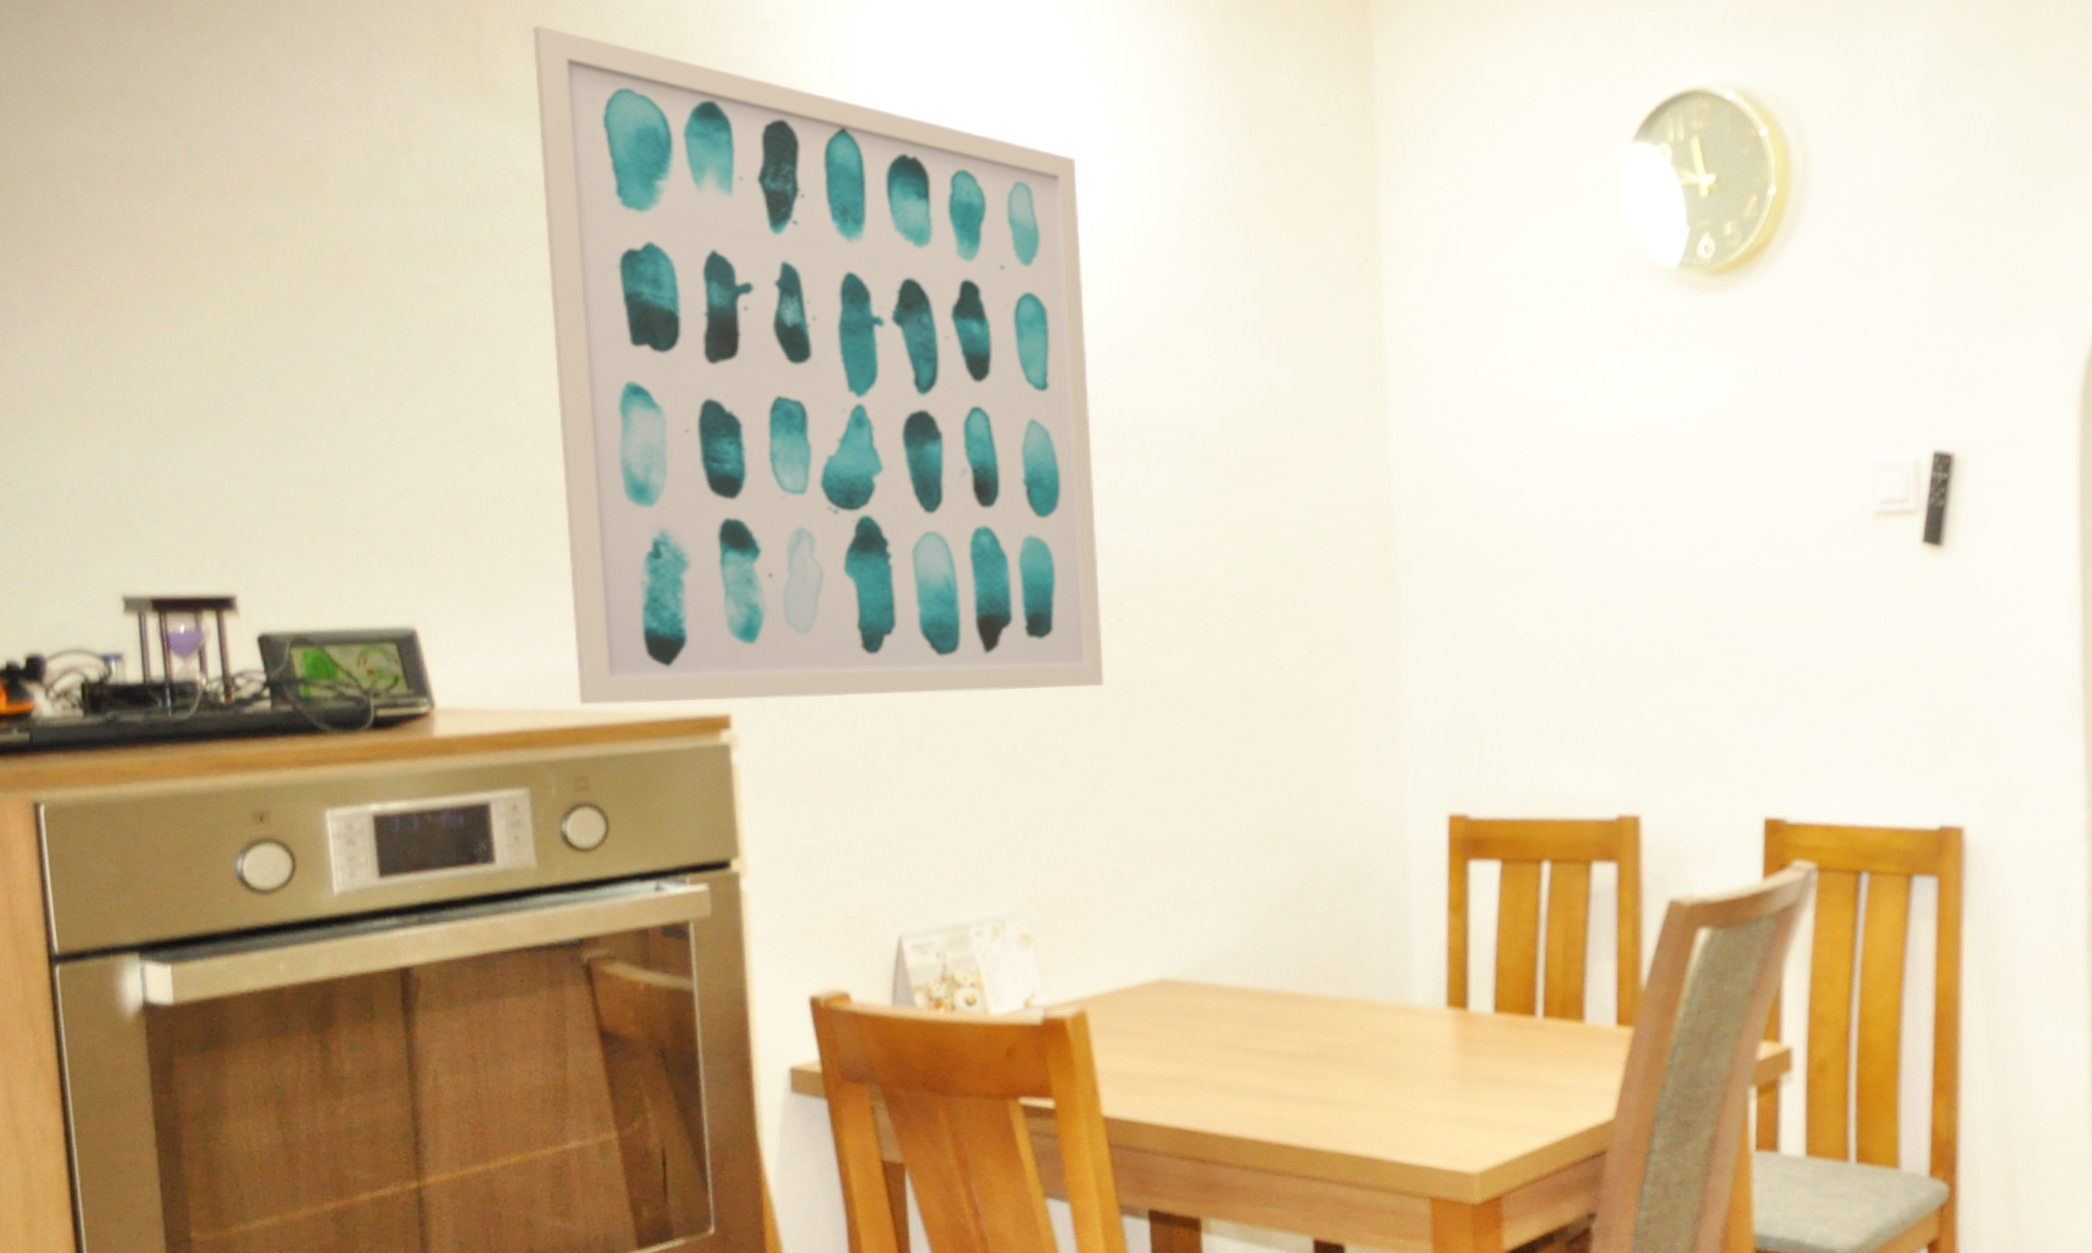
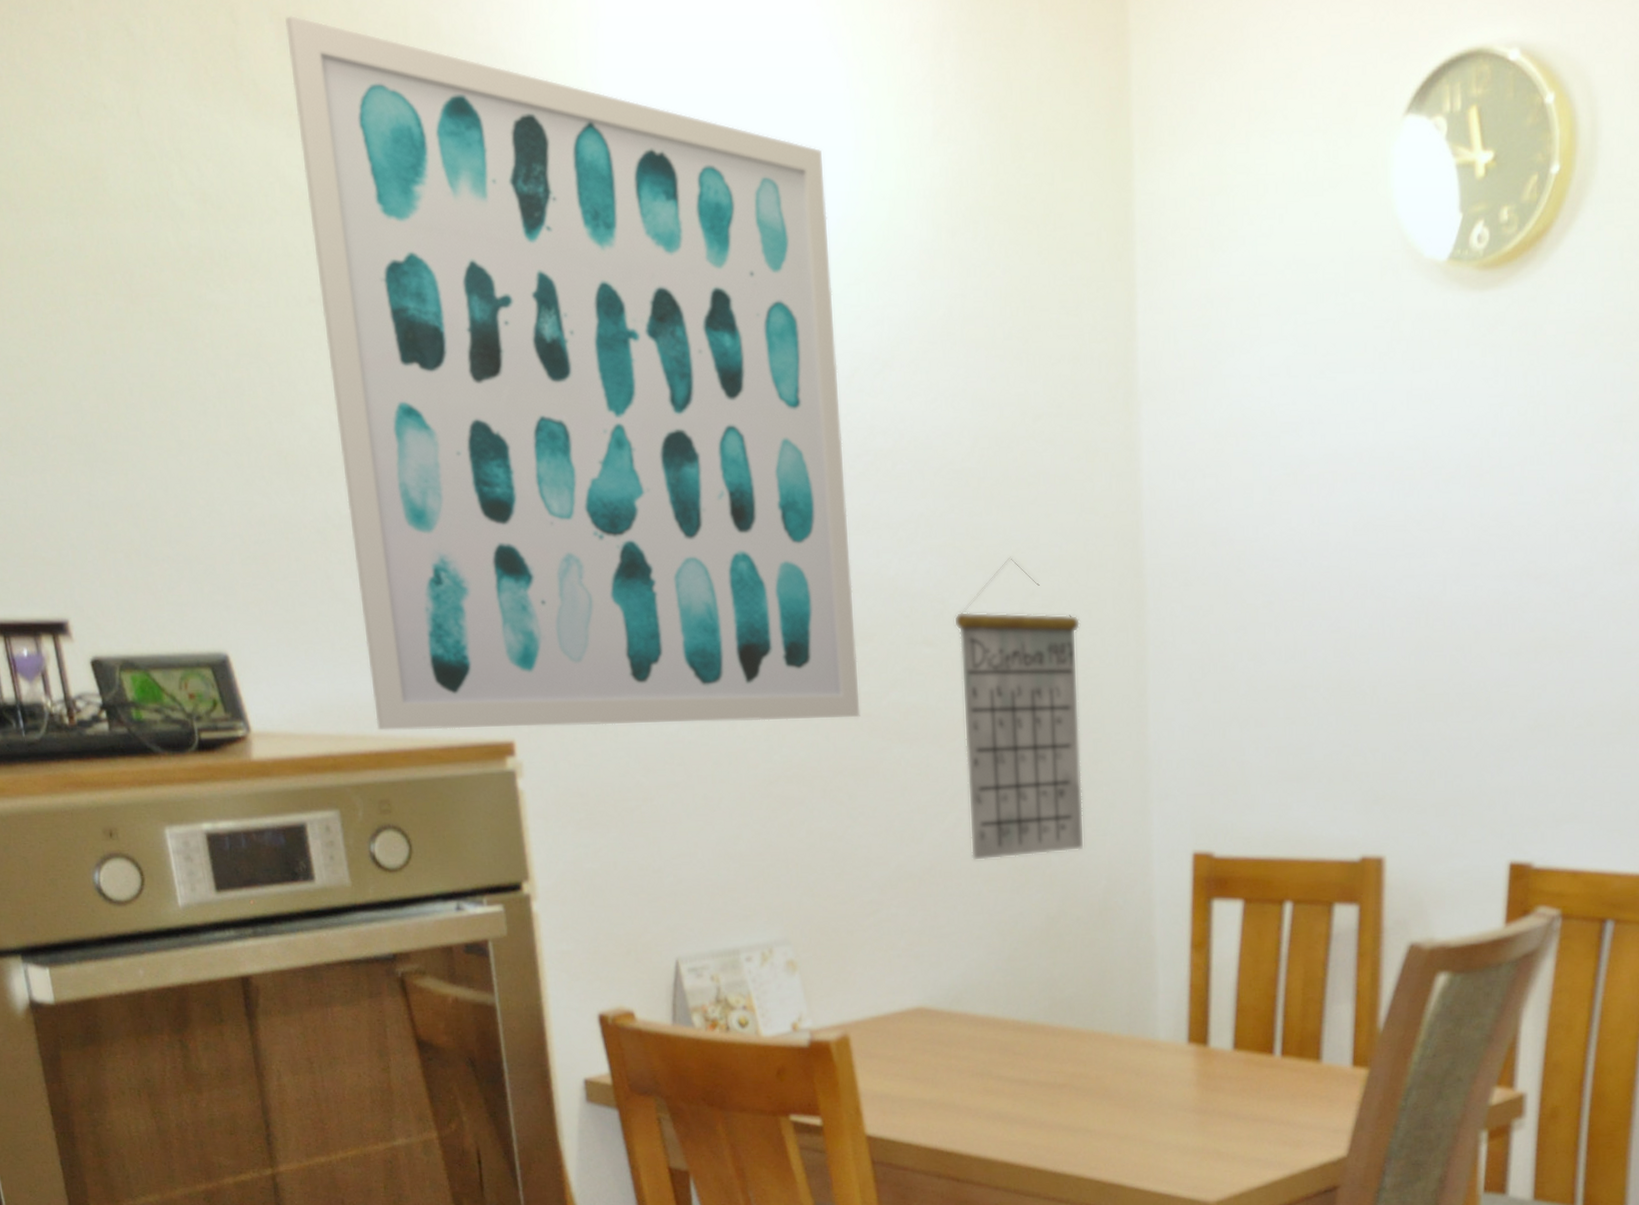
calendar: none [1202,530,1338,828] -> present [953,556,1085,861]

